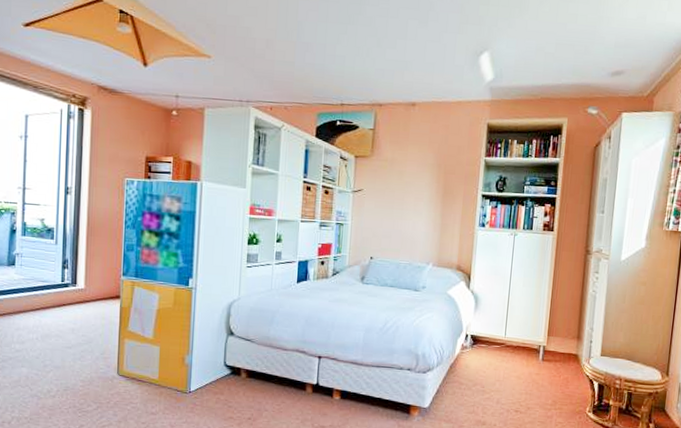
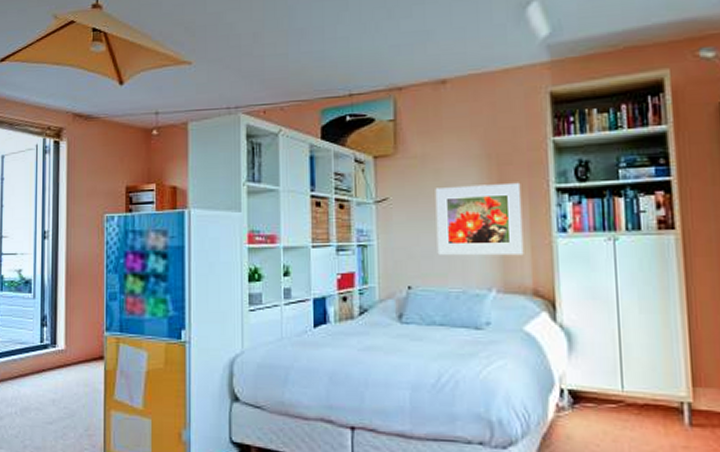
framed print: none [394,185,459,241] -> present [435,182,524,256]

